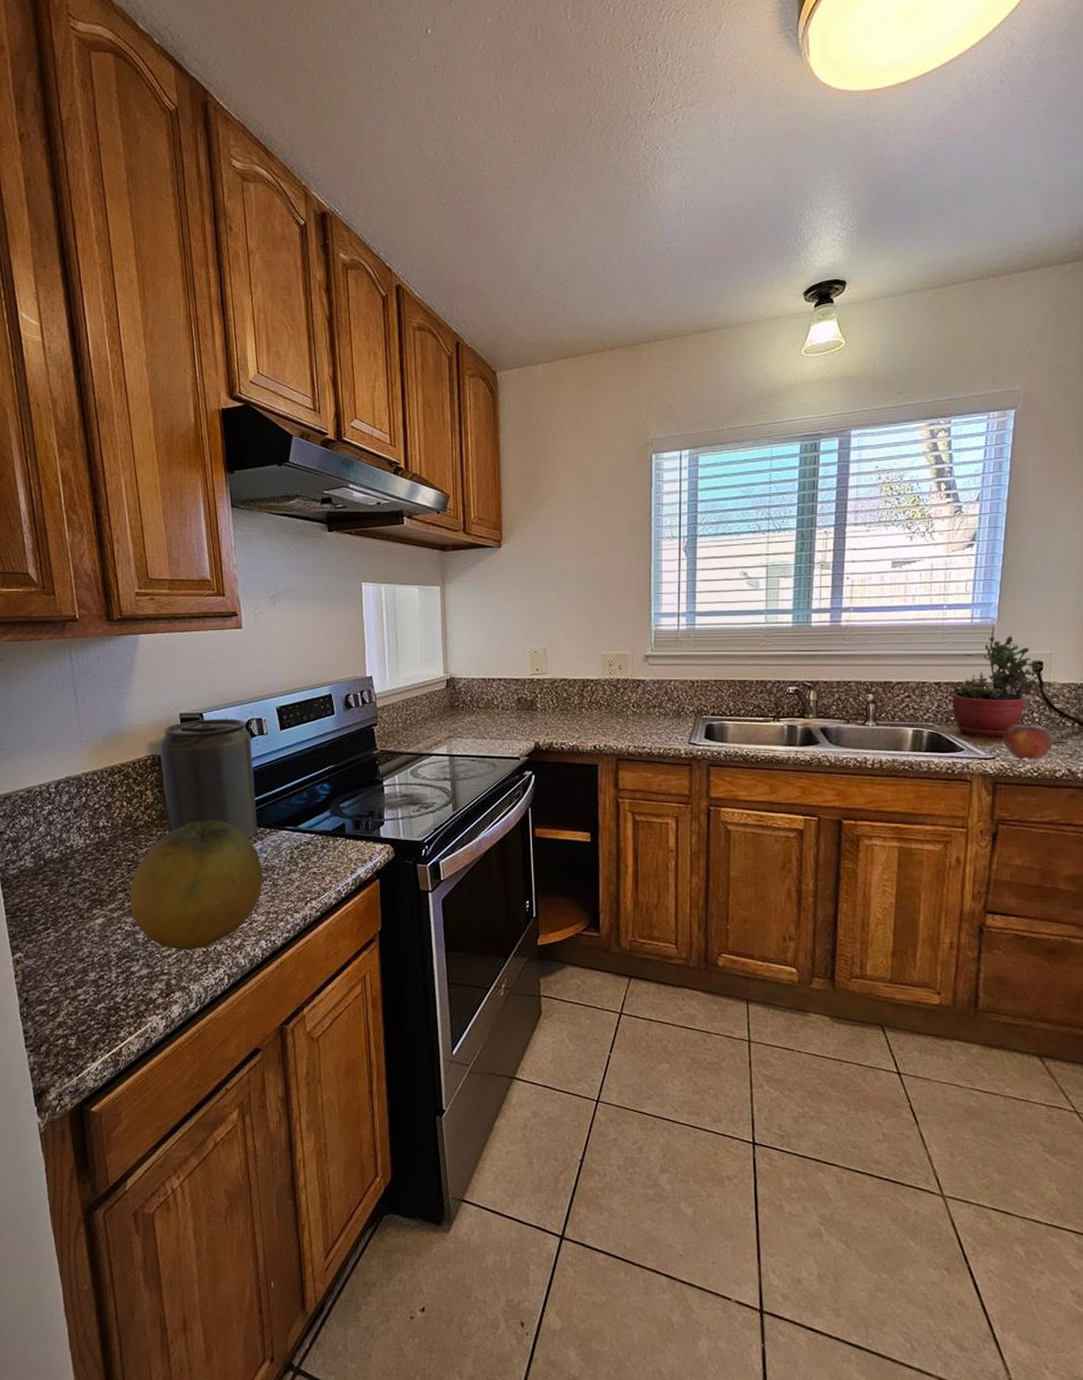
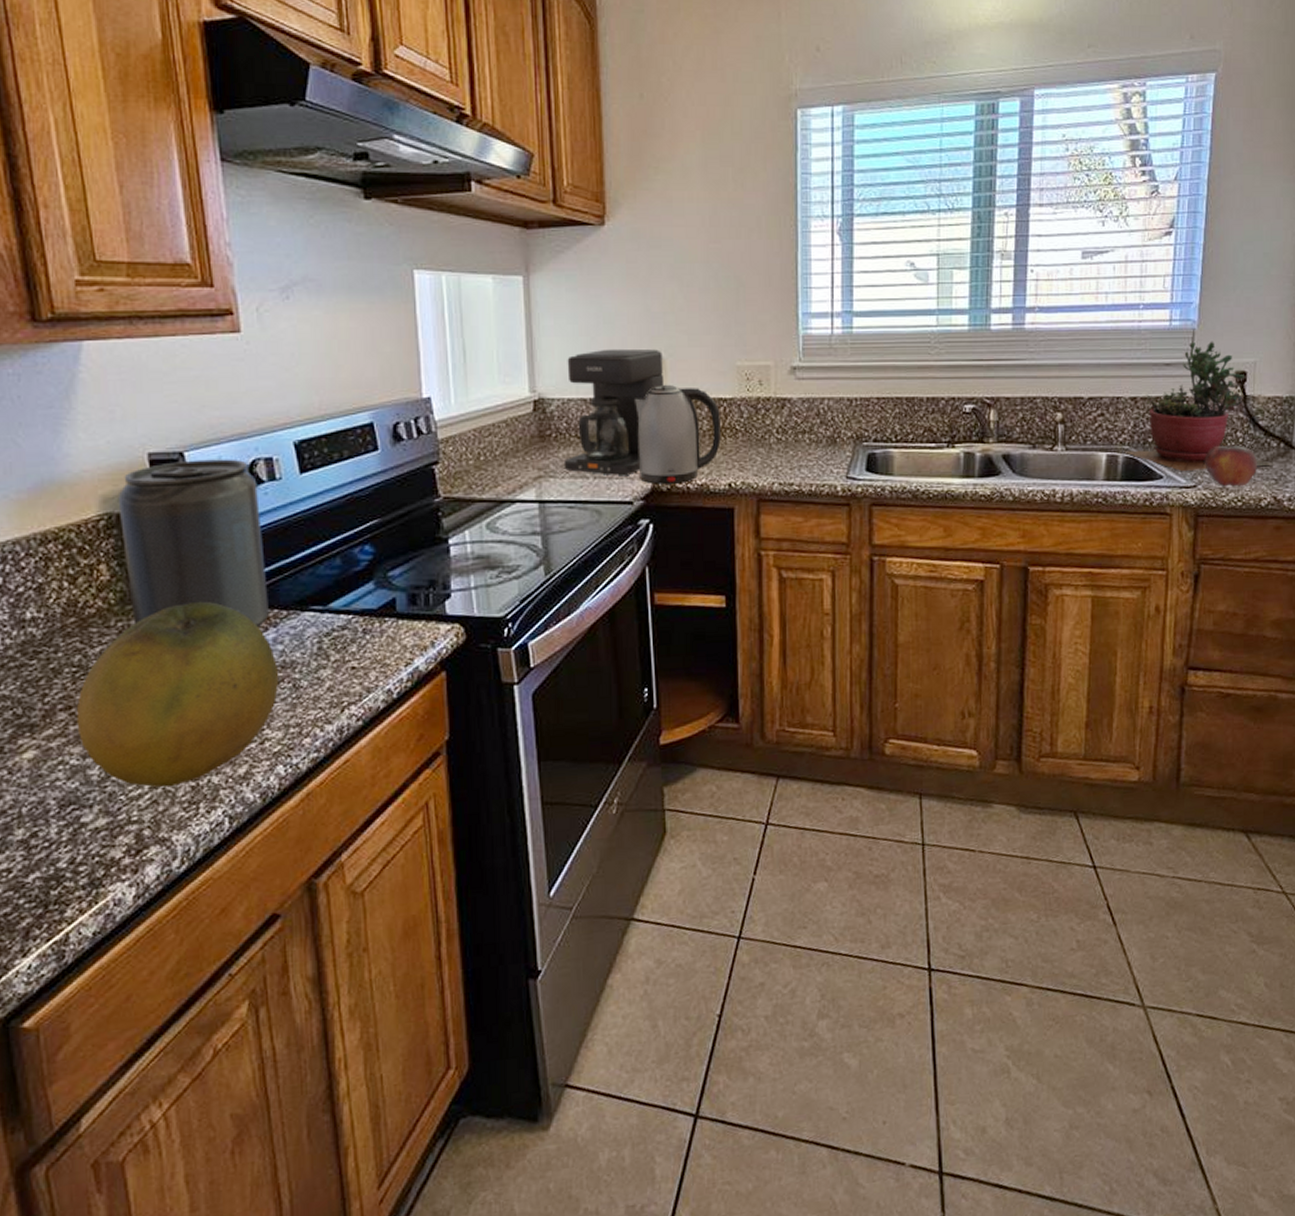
coffee maker: none [468,641,545,737] -> present [563,348,665,475]
kettle: none [522,668,589,745] -> present [635,384,722,484]

